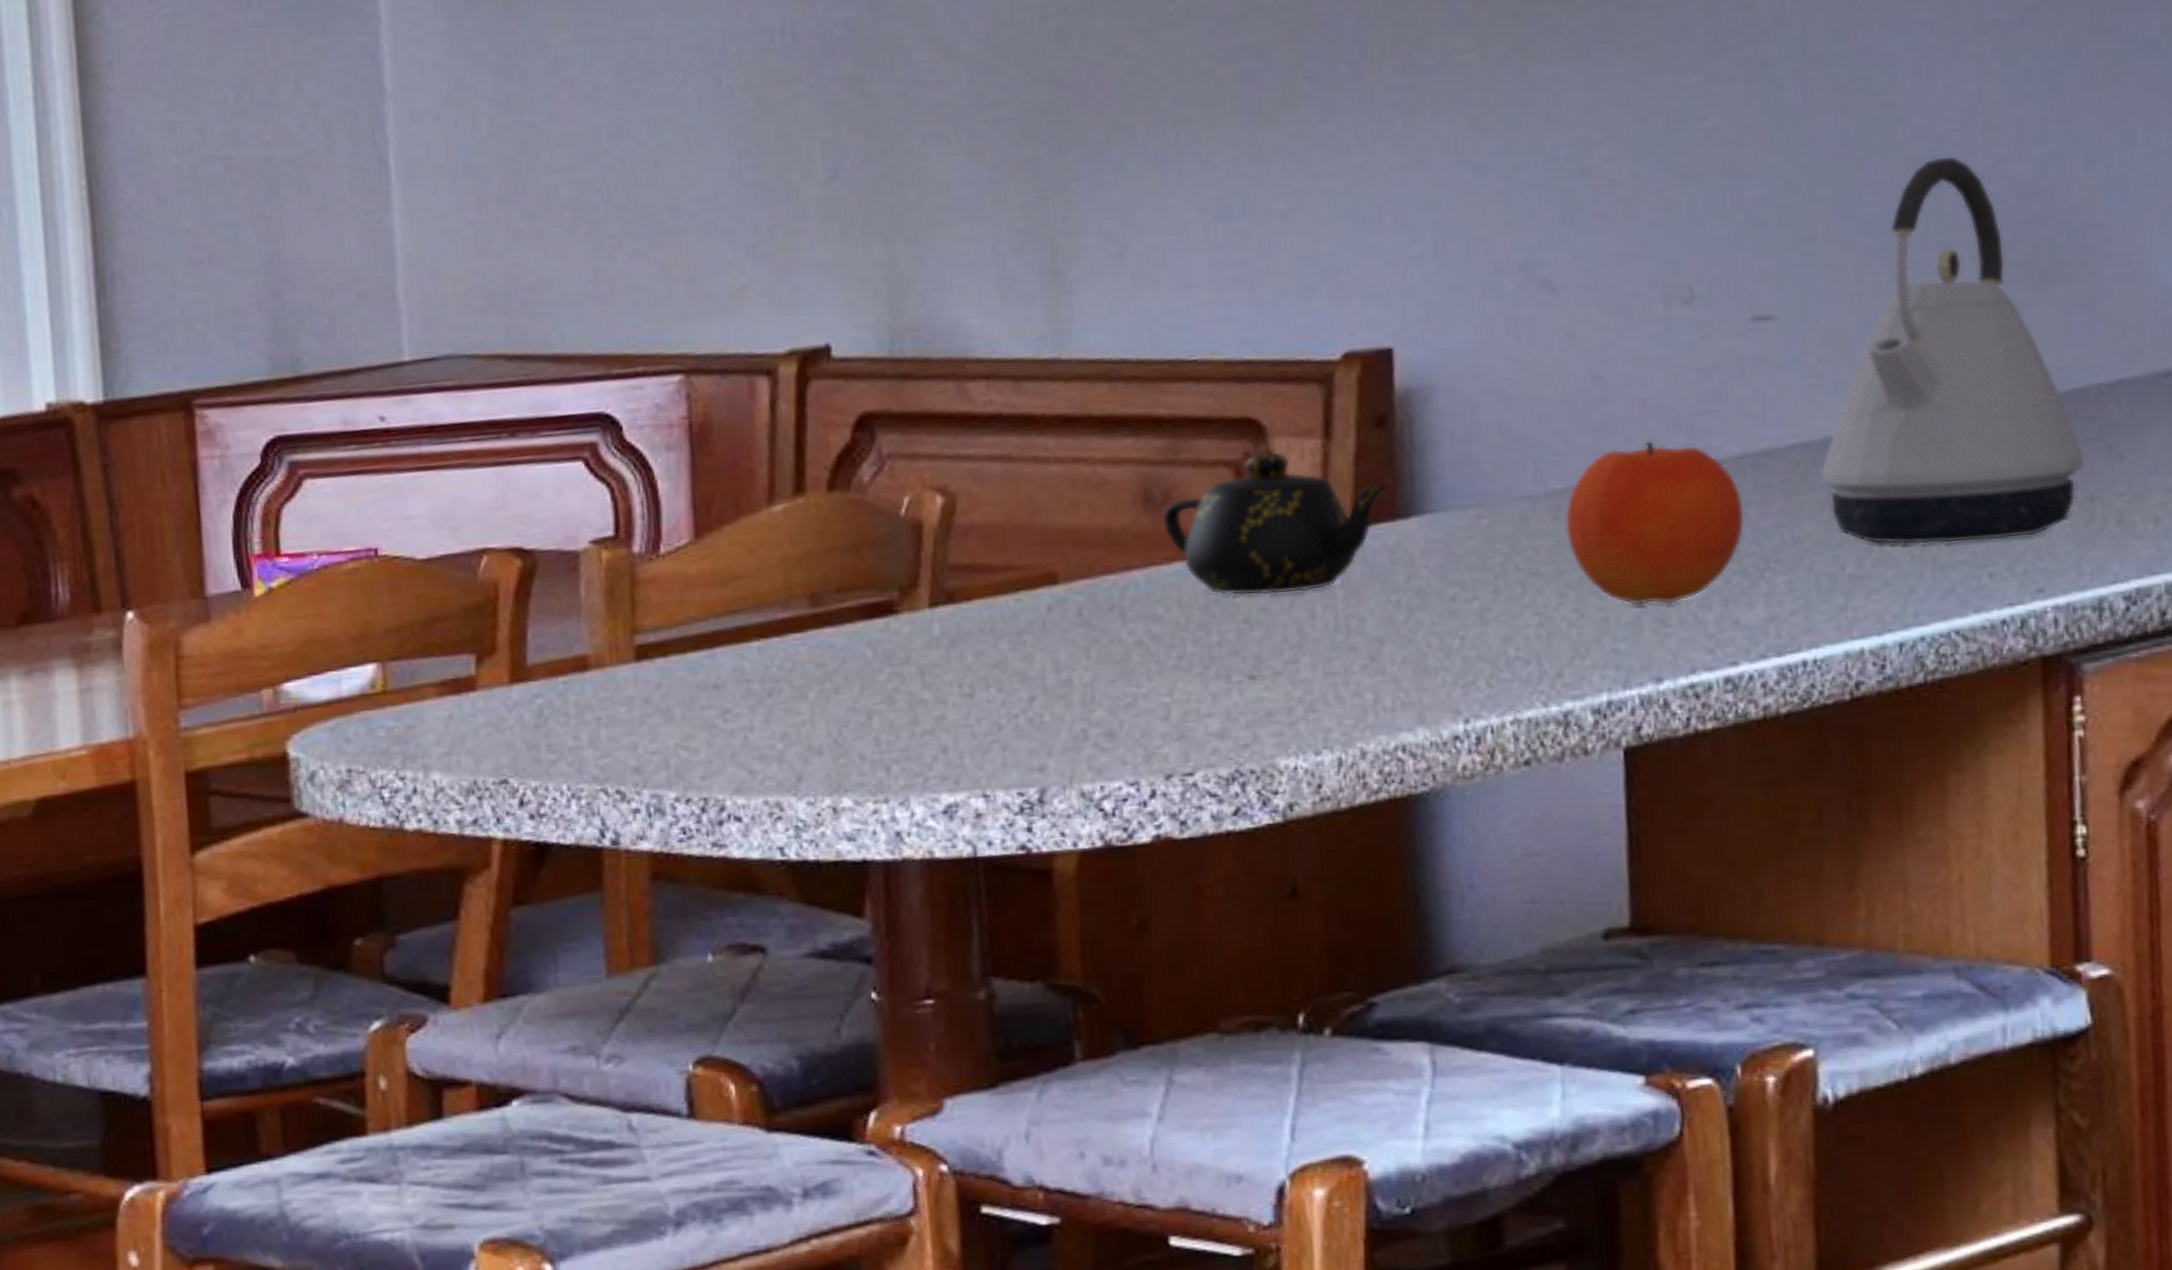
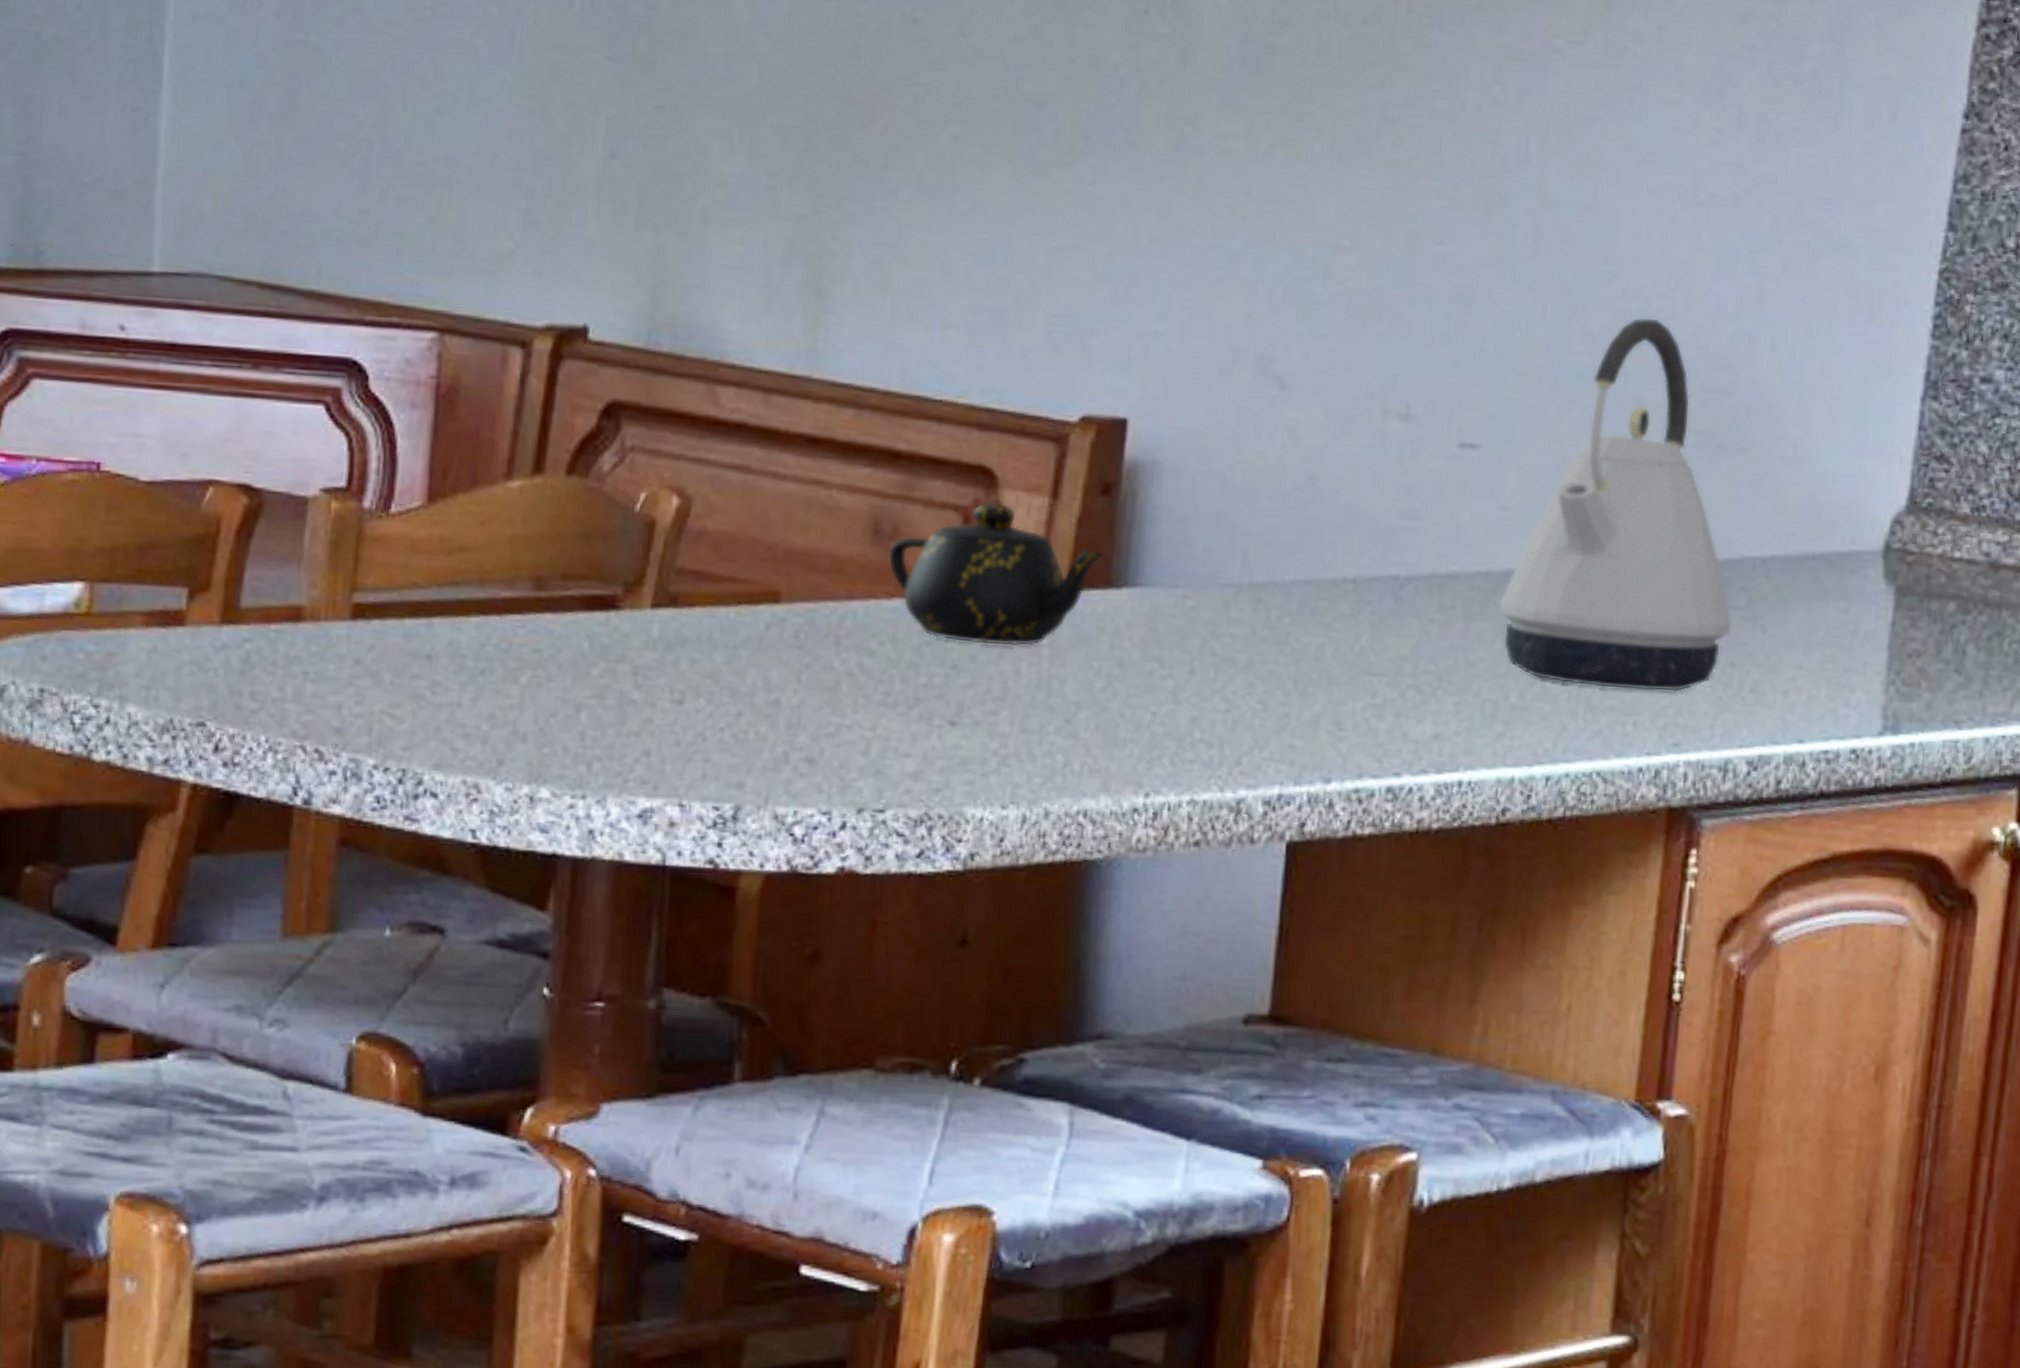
fruit: present [1564,441,1745,606] -> none [1262,548,1427,709]

